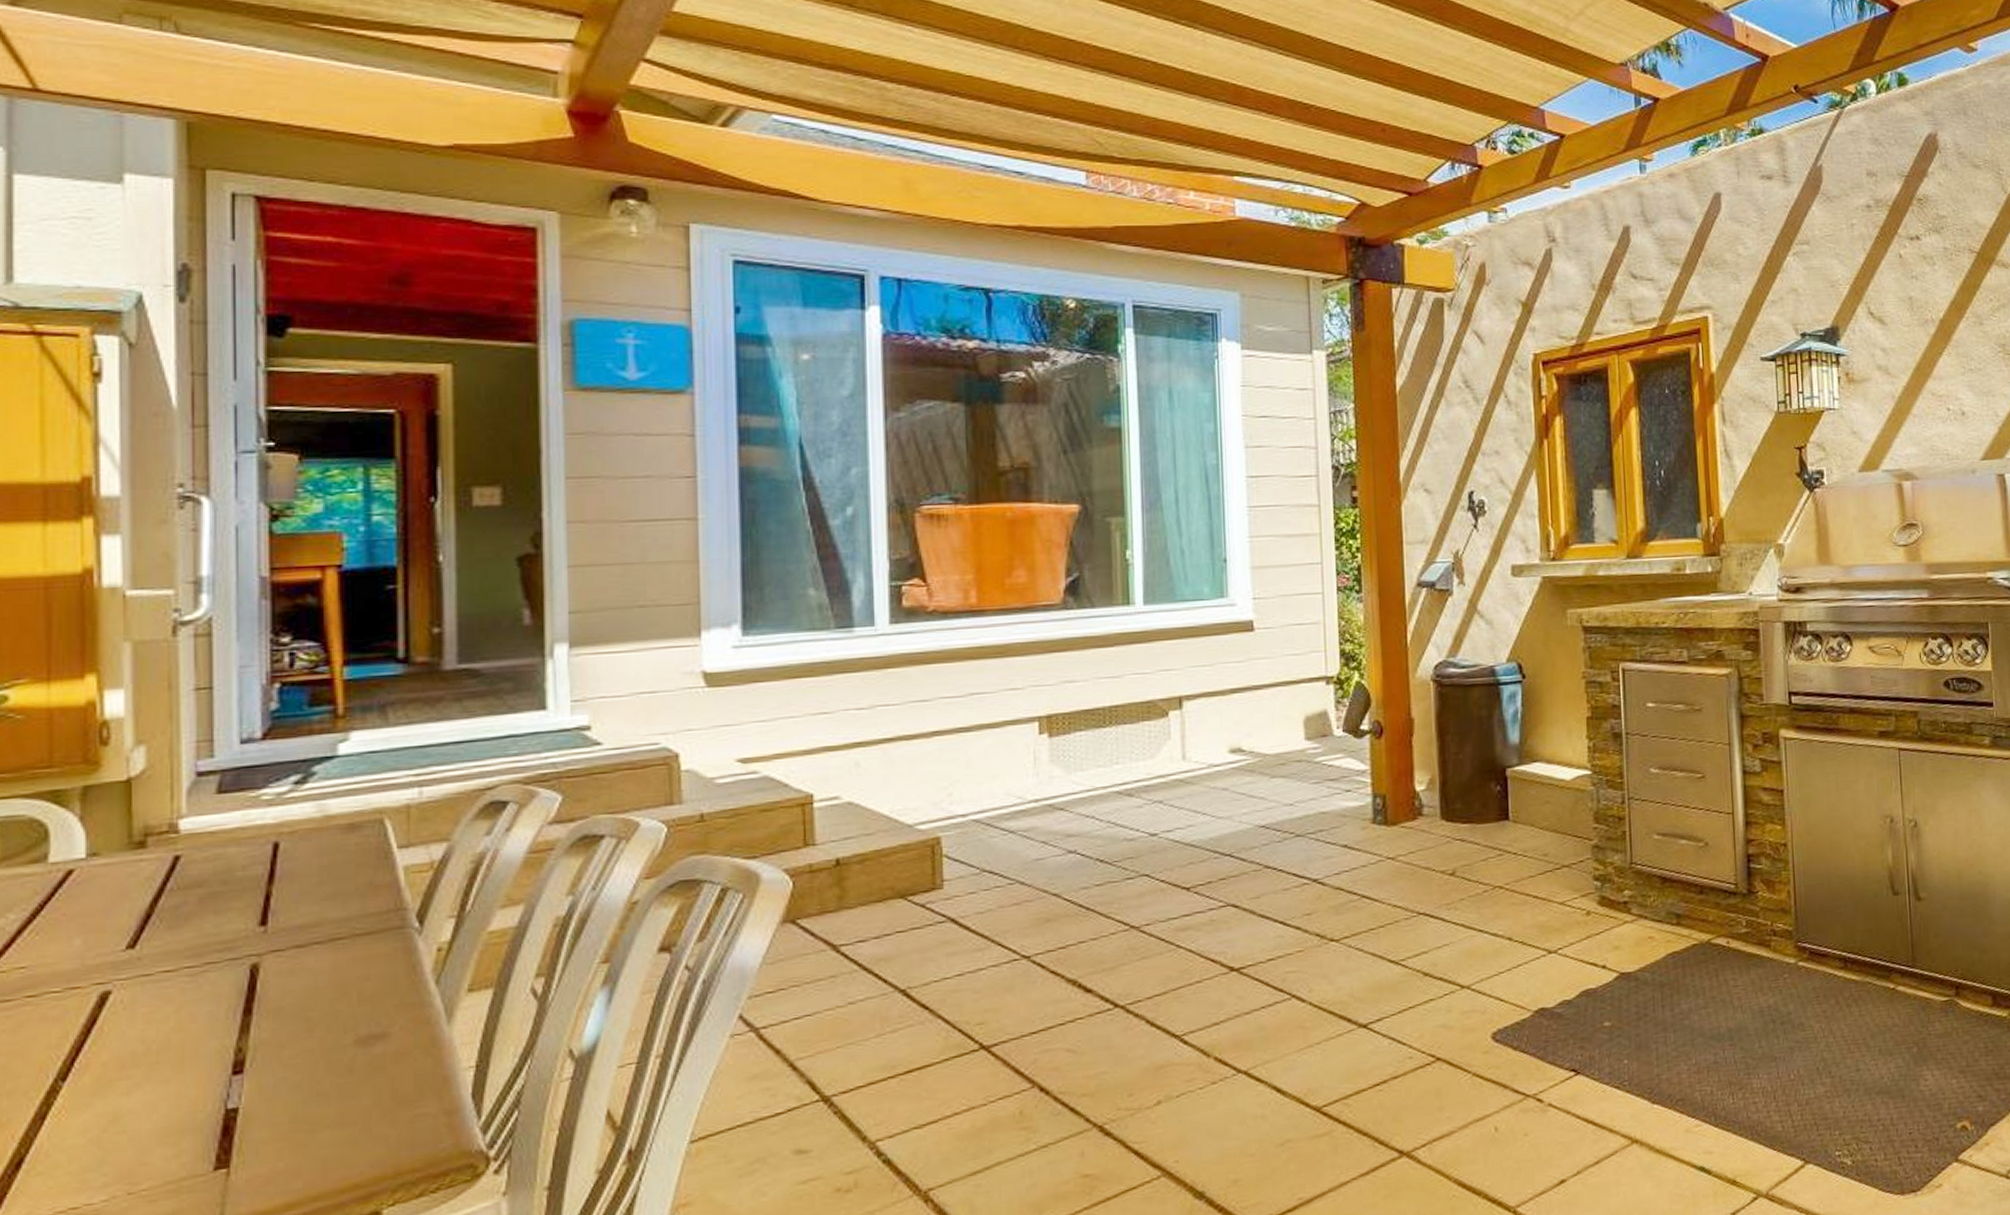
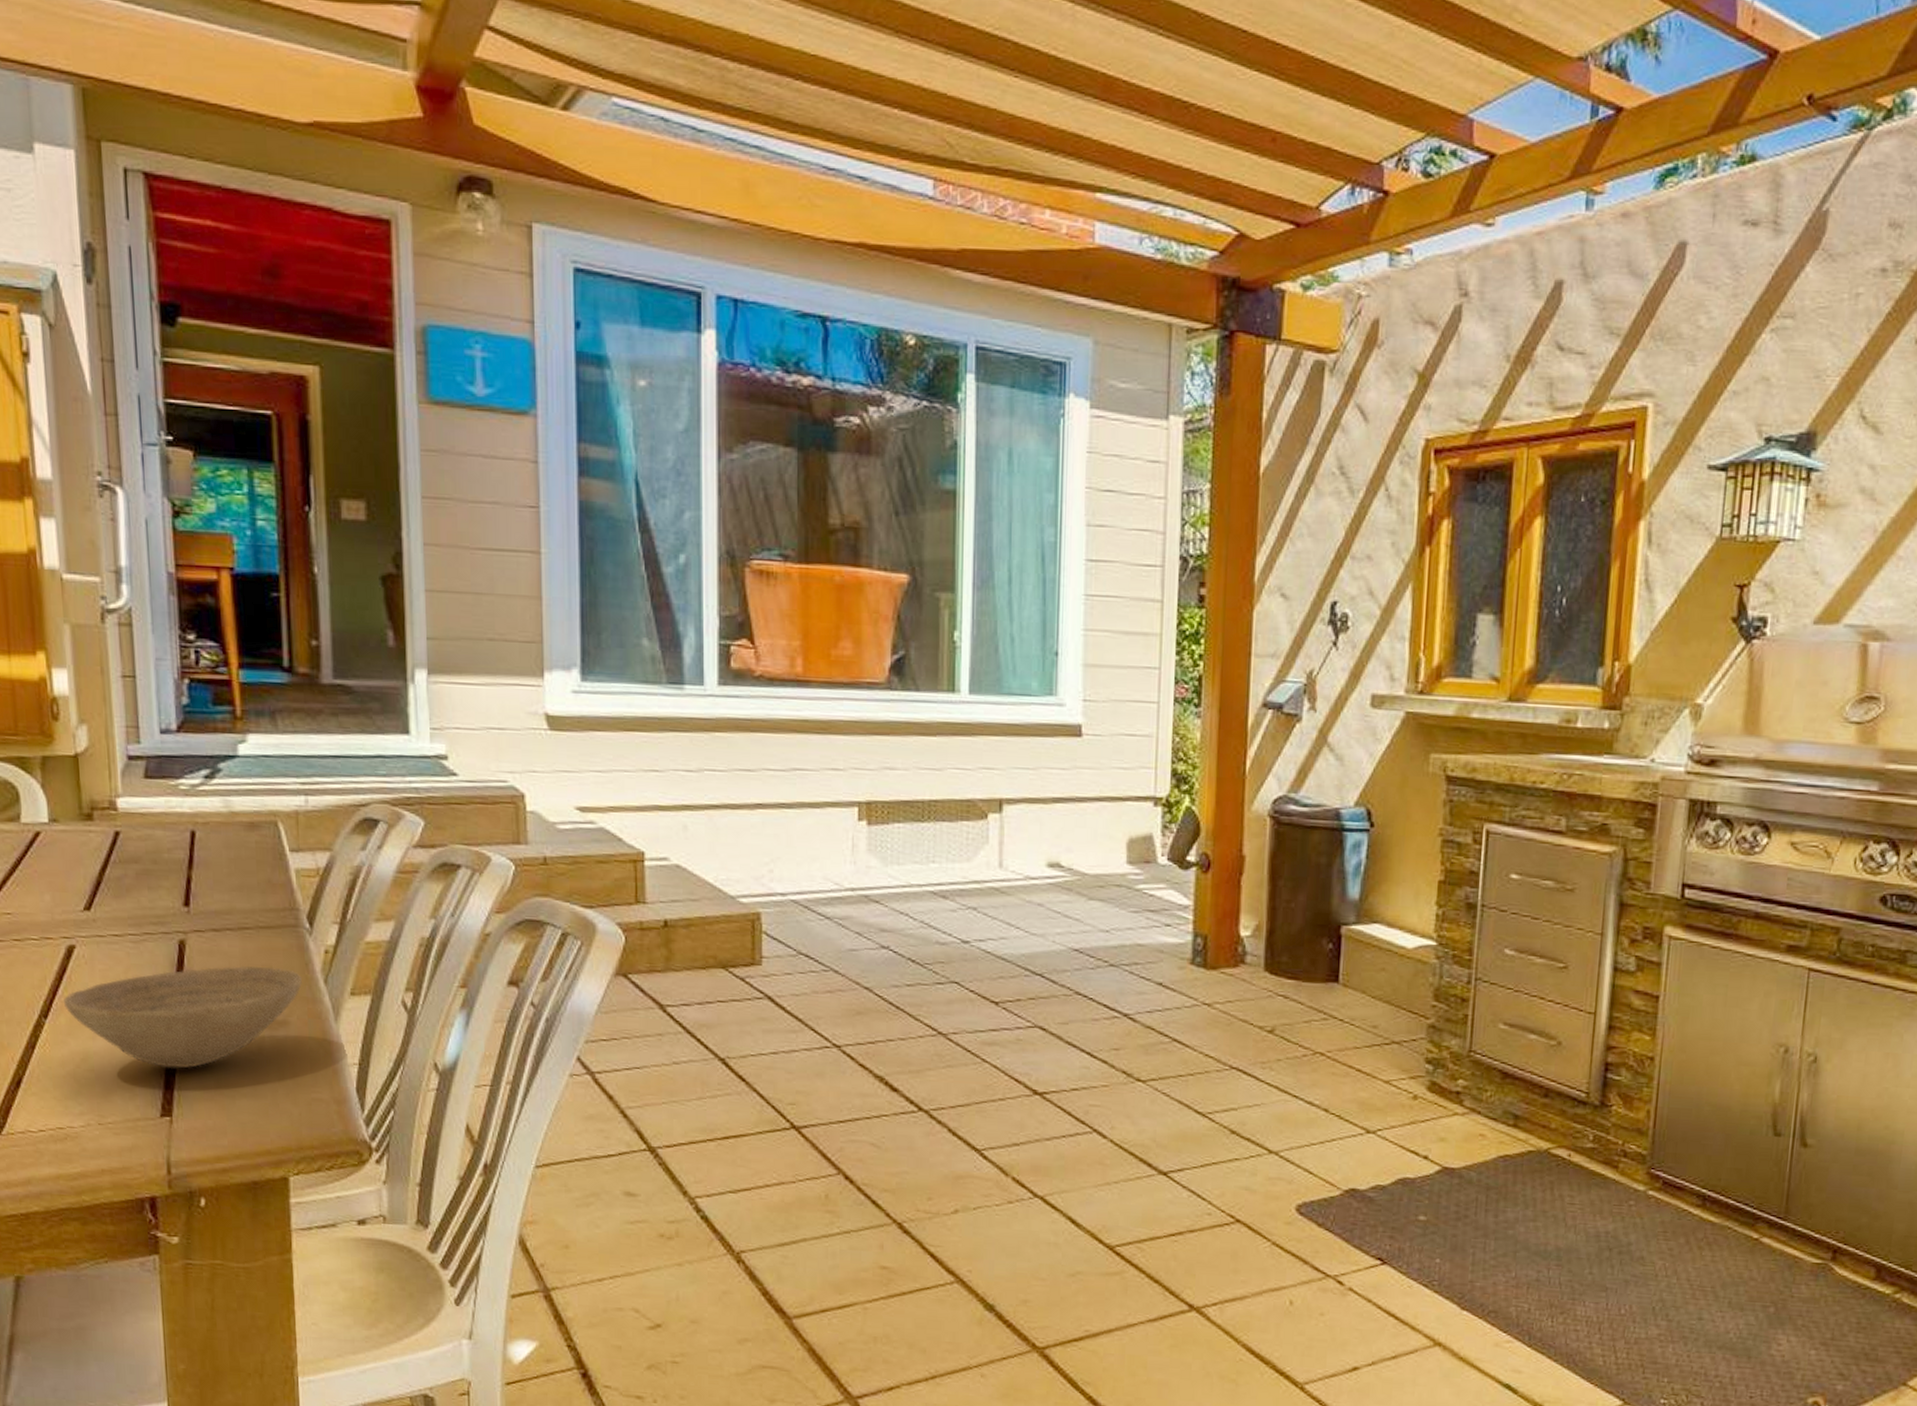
bowl: none [89,975,407,1113] -> present [63,965,302,1069]

